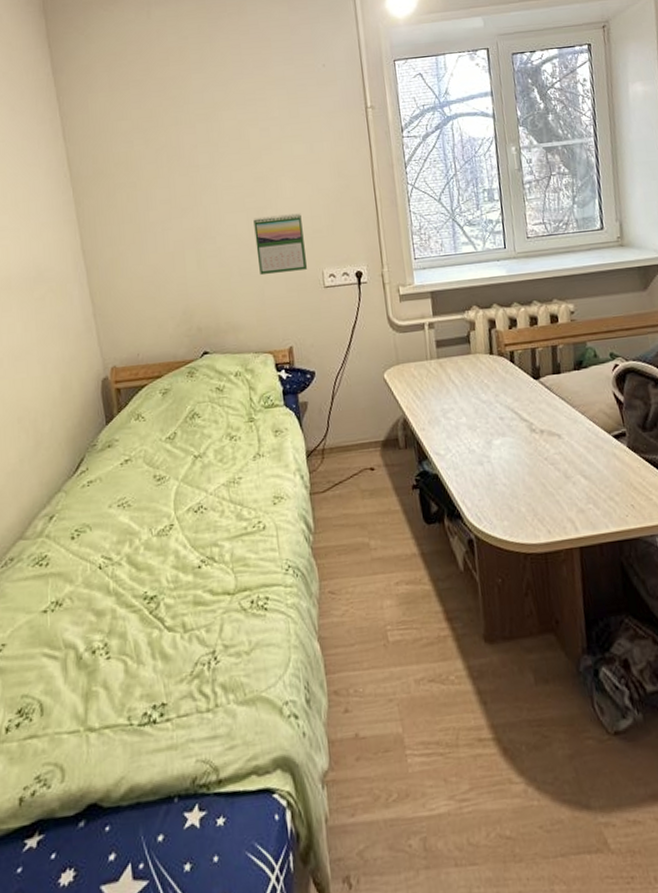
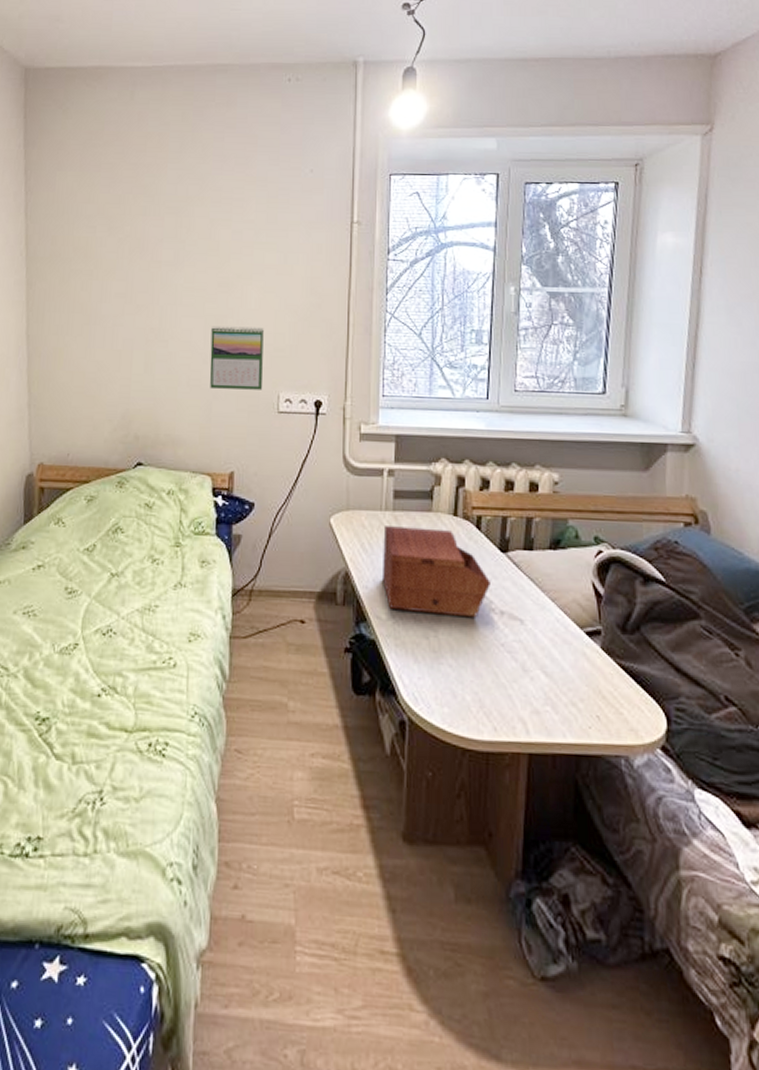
sewing box: none [431,368,530,446] -> present [381,526,492,618]

